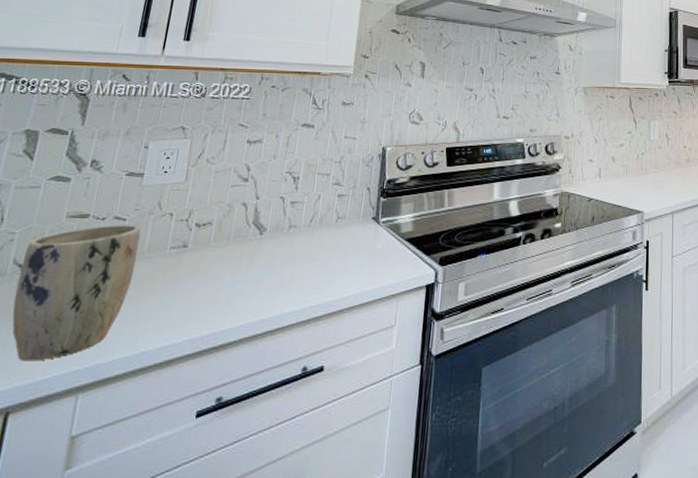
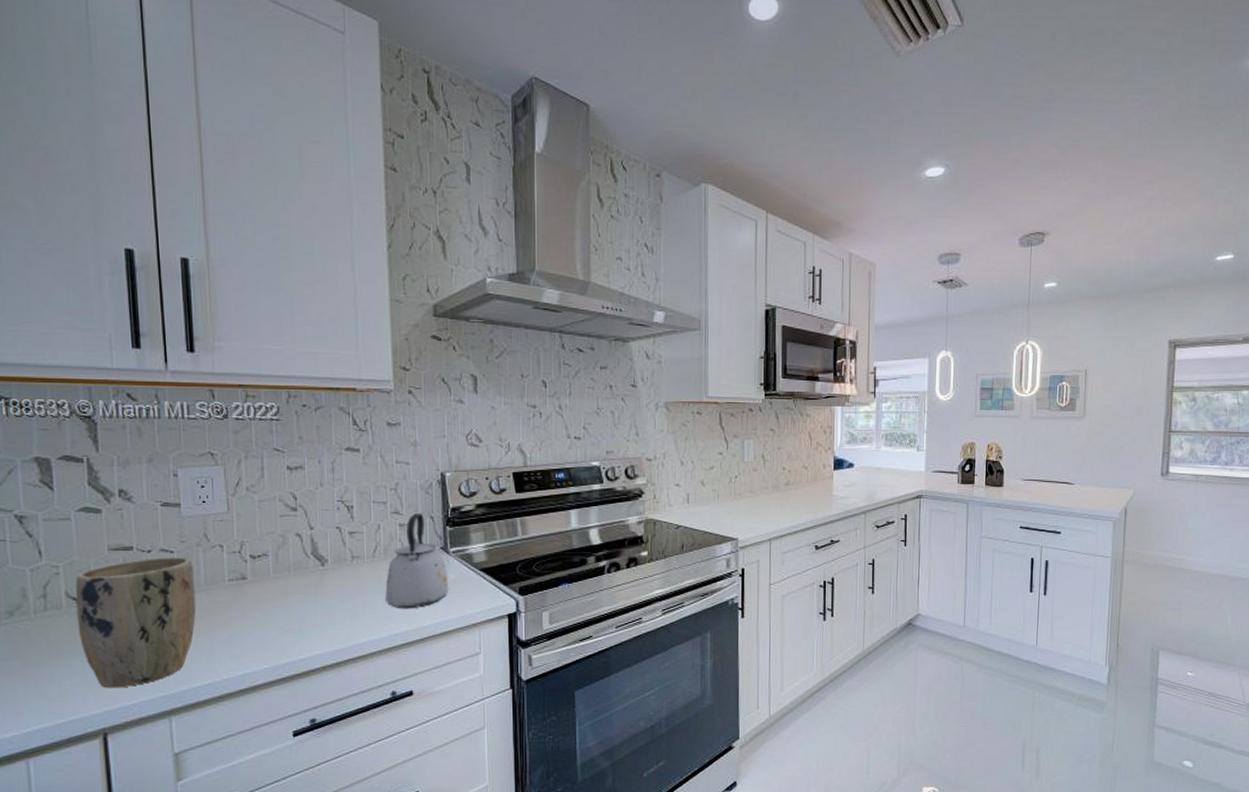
kettle: none [313,185,375,279] -> present [385,514,449,609]

